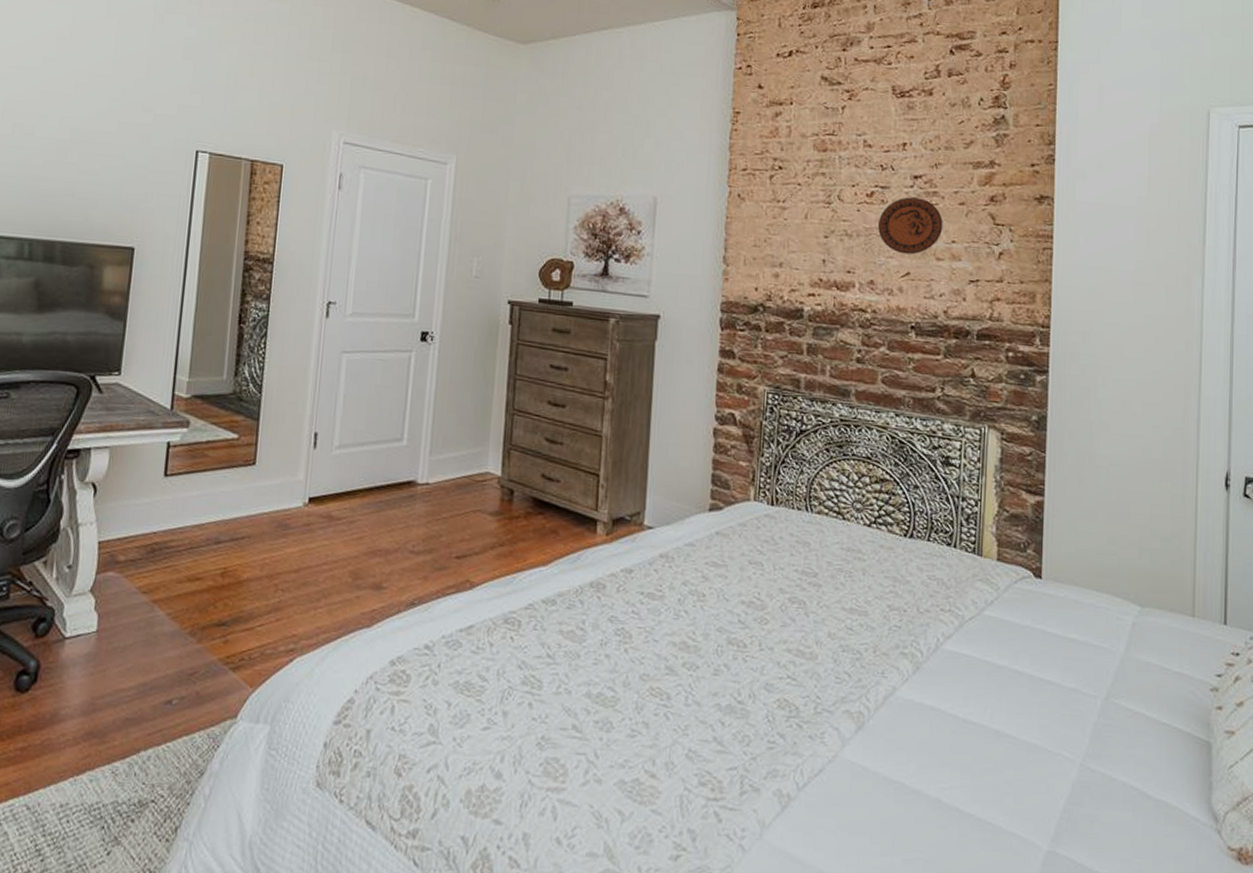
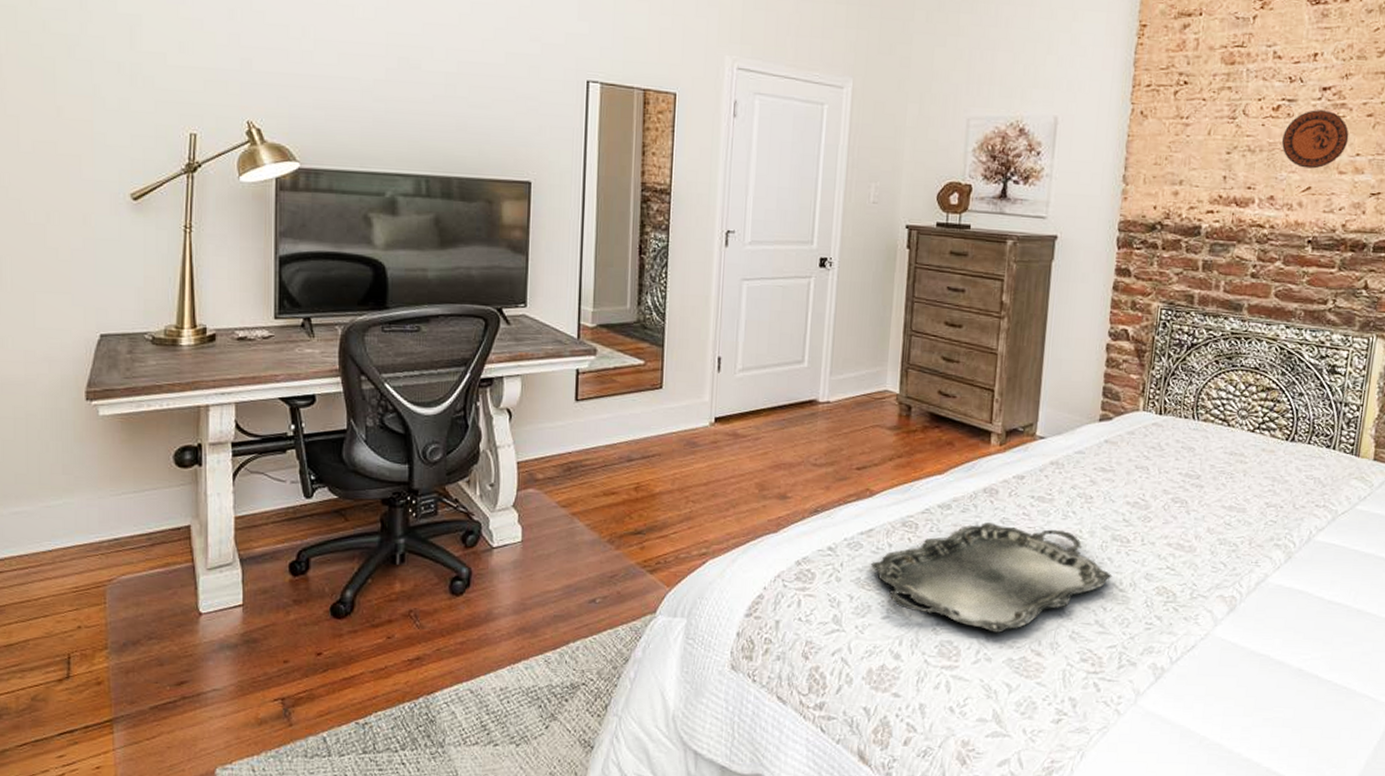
serving tray: none [471,621,730,751] -> present [871,522,1112,634]

